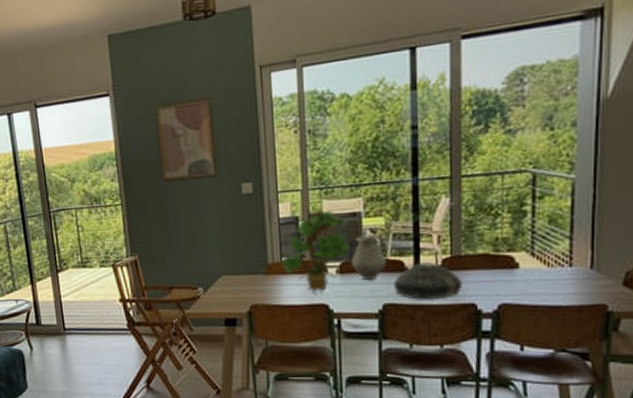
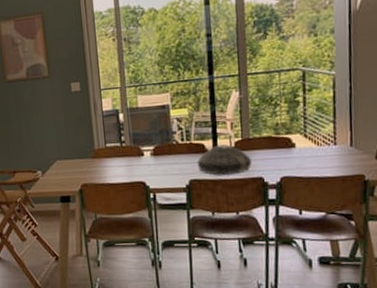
flower bouquet: present [280,210,350,293] -> none [105,104,161,172]
pitcher: present [350,233,387,280] -> none [162,122,192,160]

